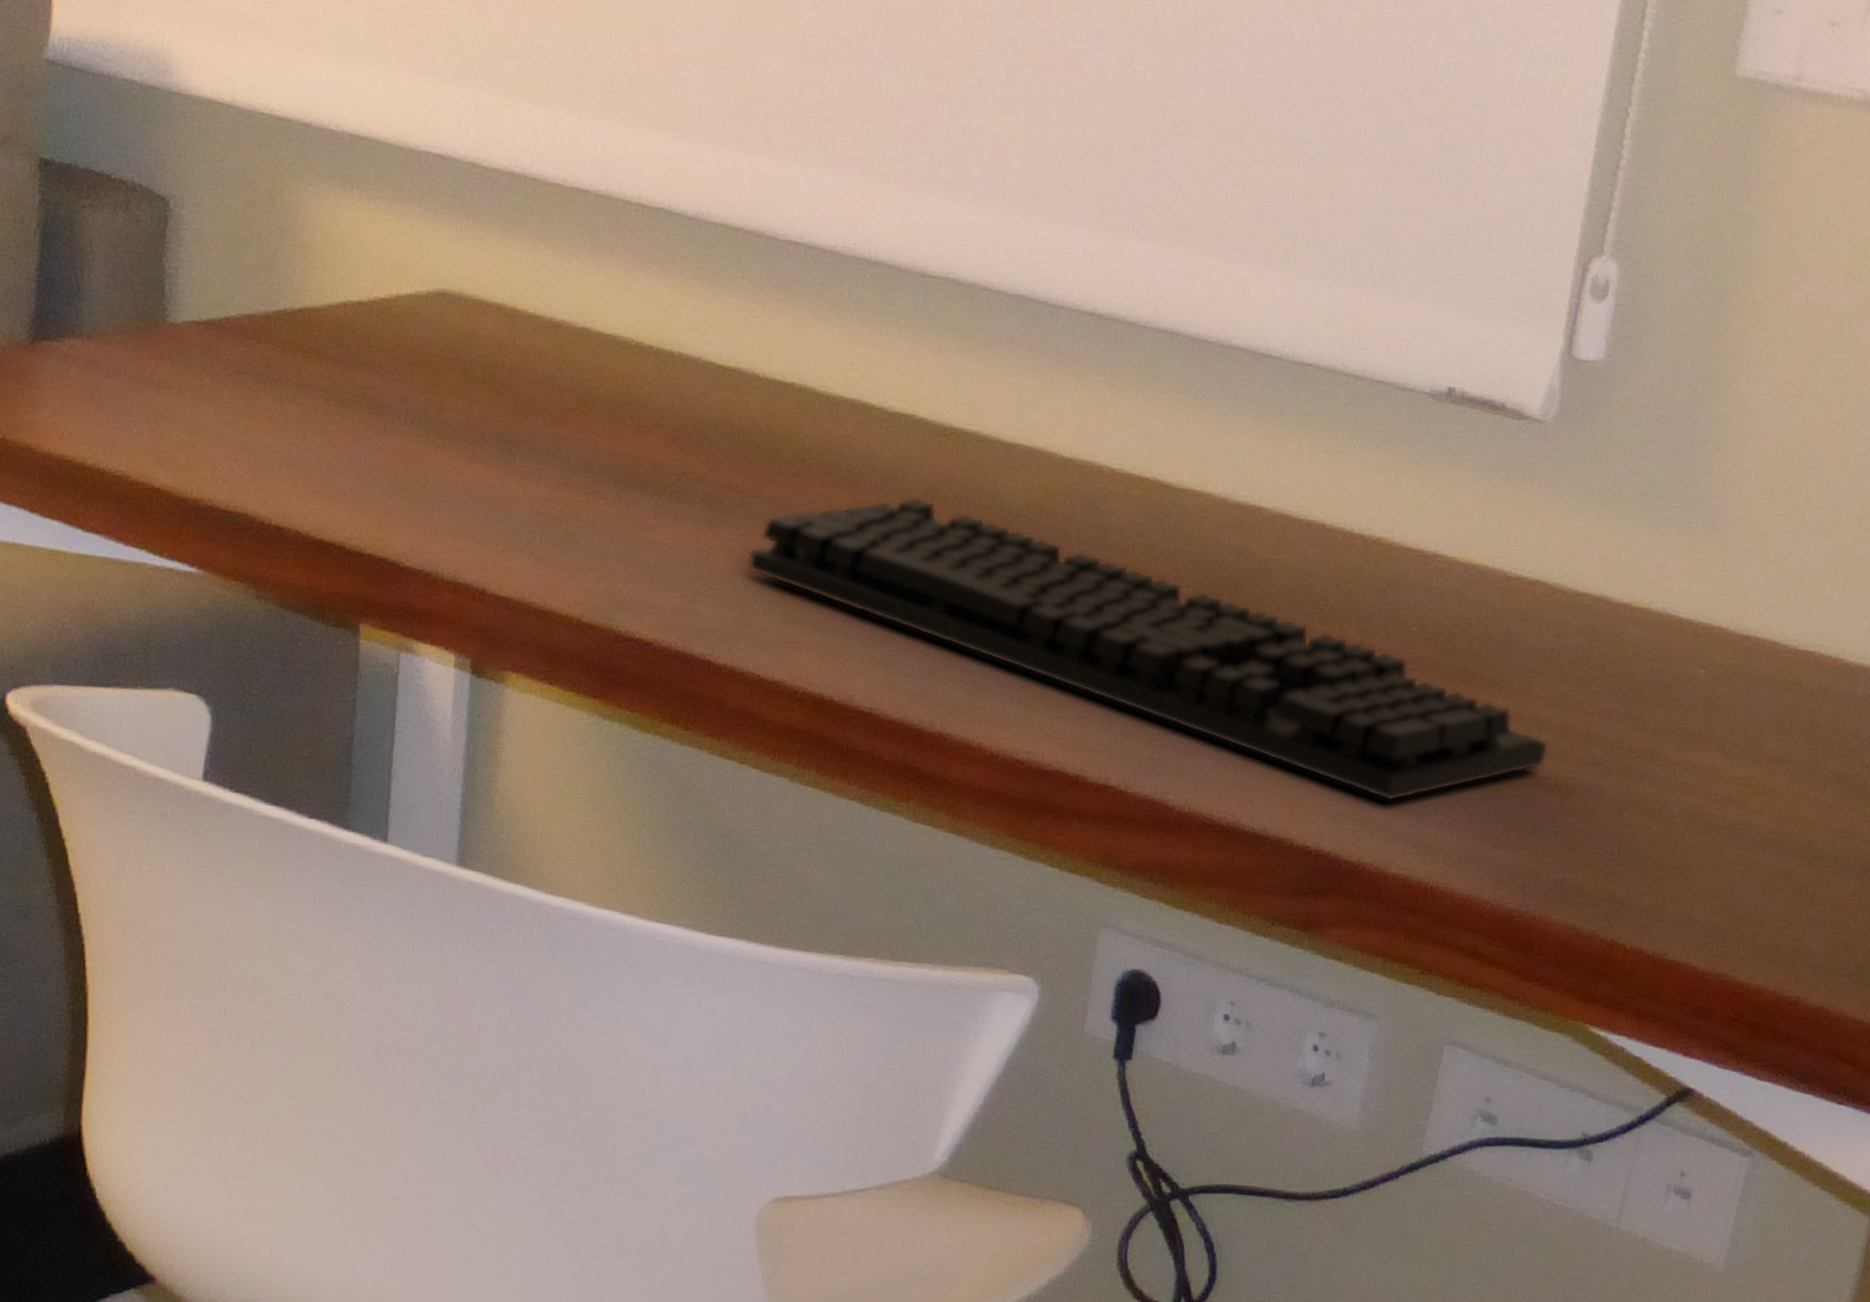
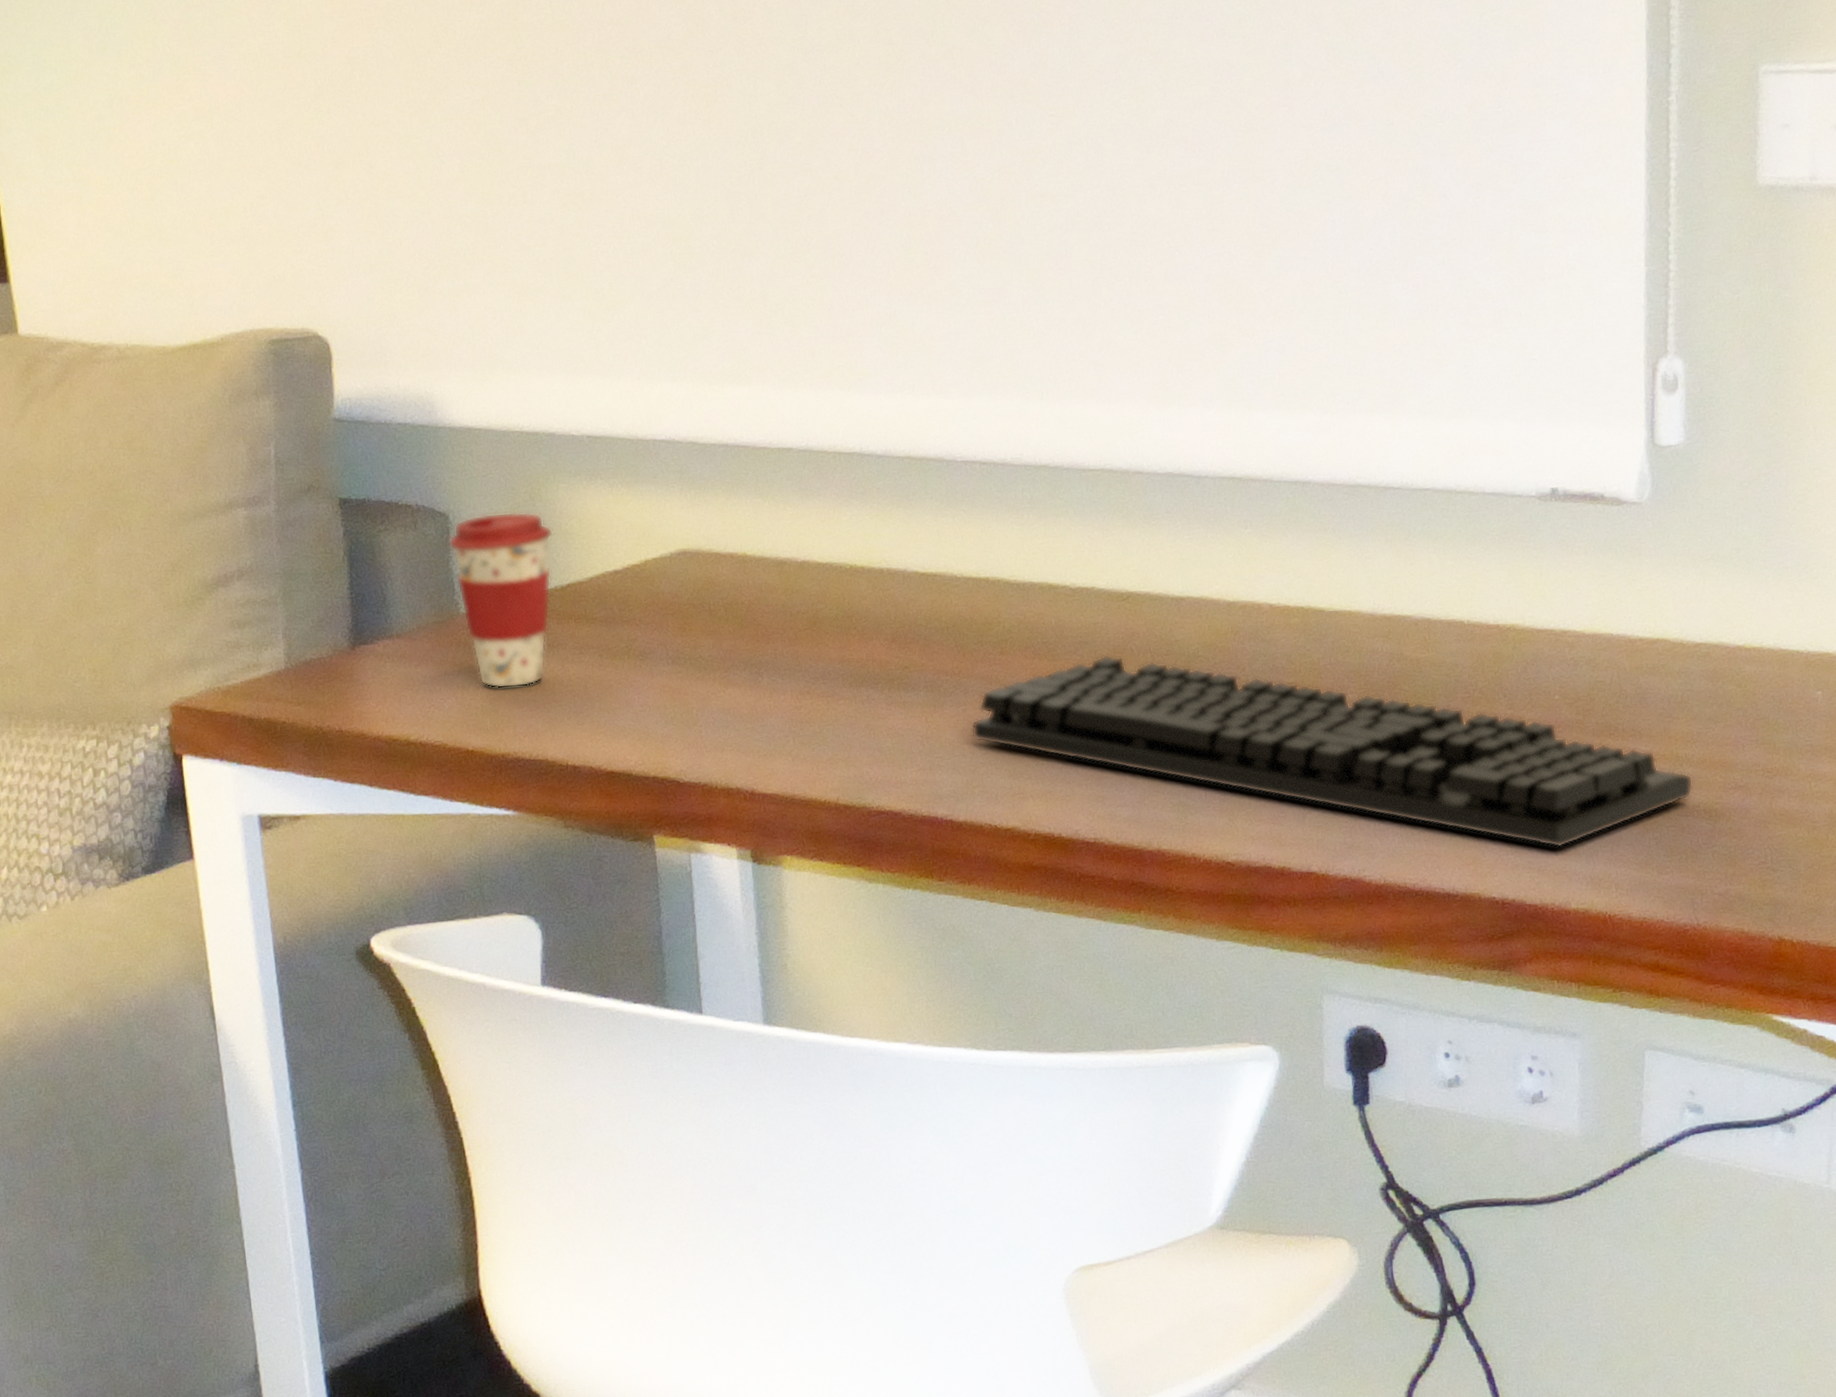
coffee cup: none [164,207,293,423] -> present [448,511,554,689]

